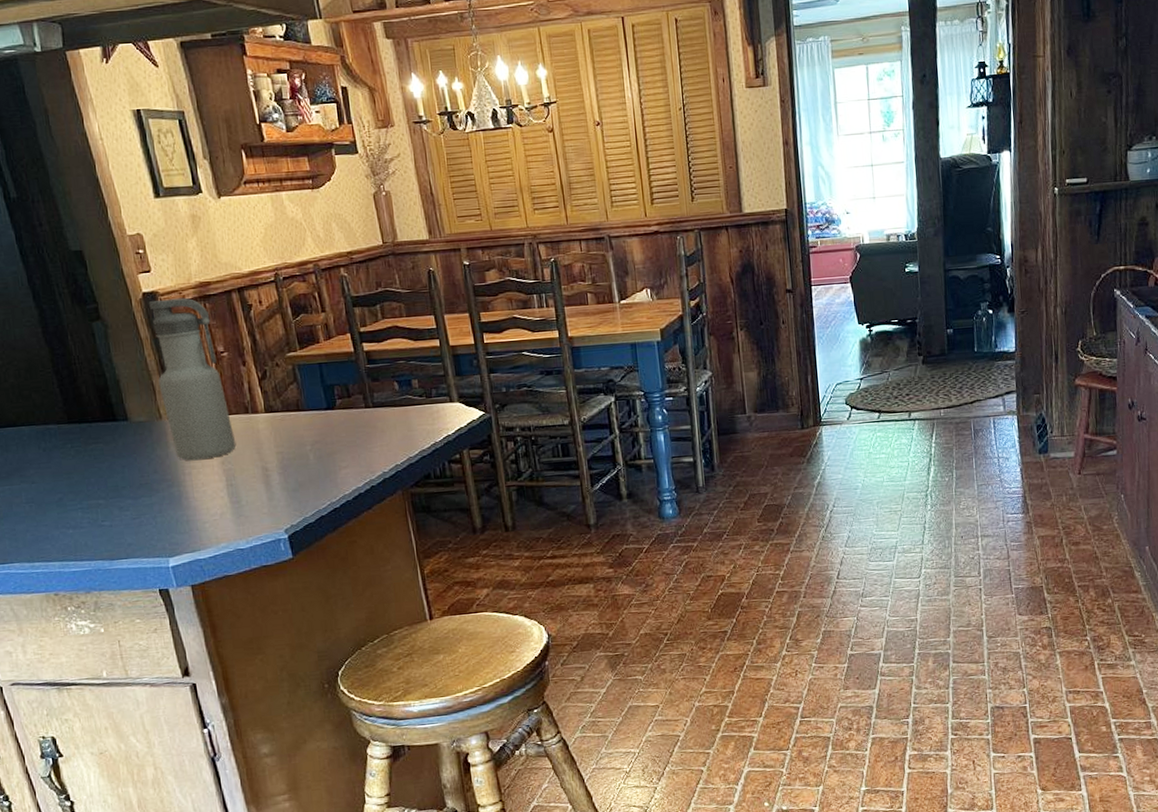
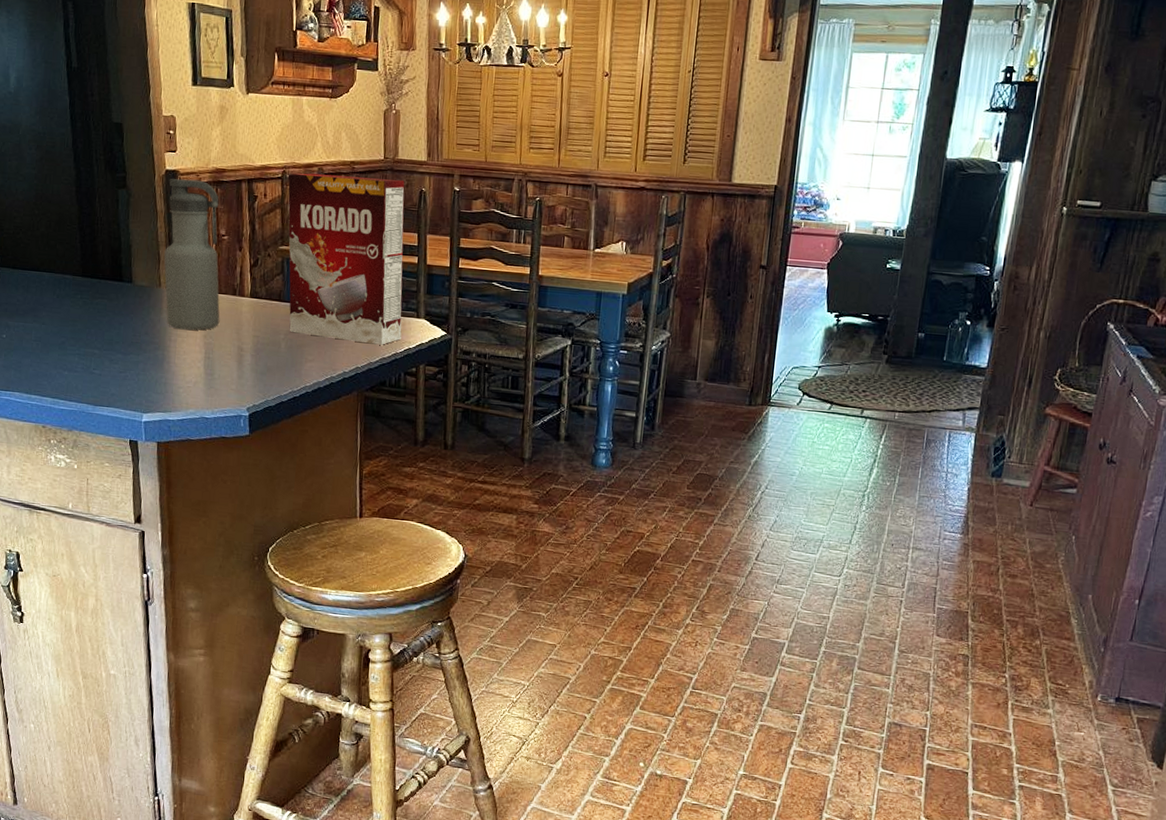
cereal box: none [282,262,438,442] -> present [288,173,405,345]

